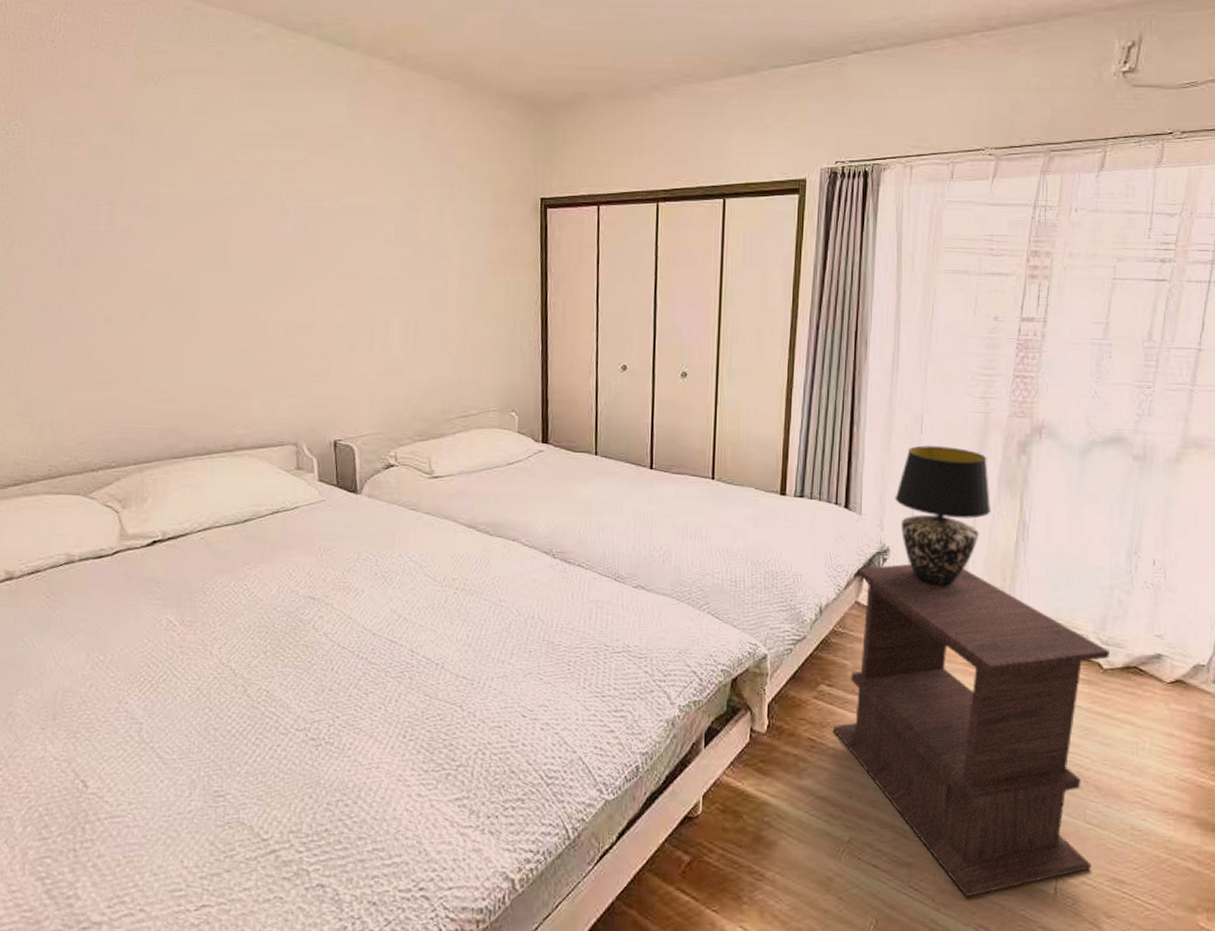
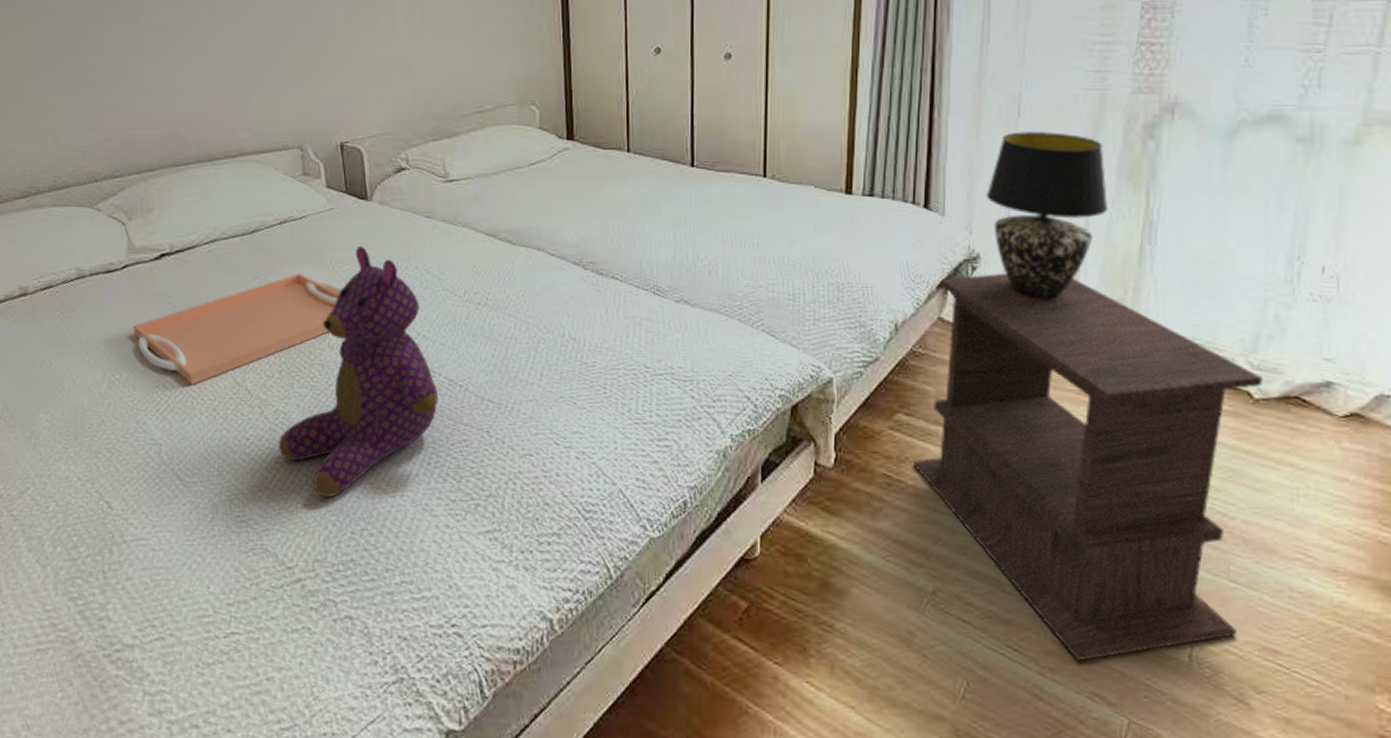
serving tray: none [120,560,329,666] -> present [133,273,342,385]
teddy bear: none [259,535,416,772] -> present [278,245,439,498]

